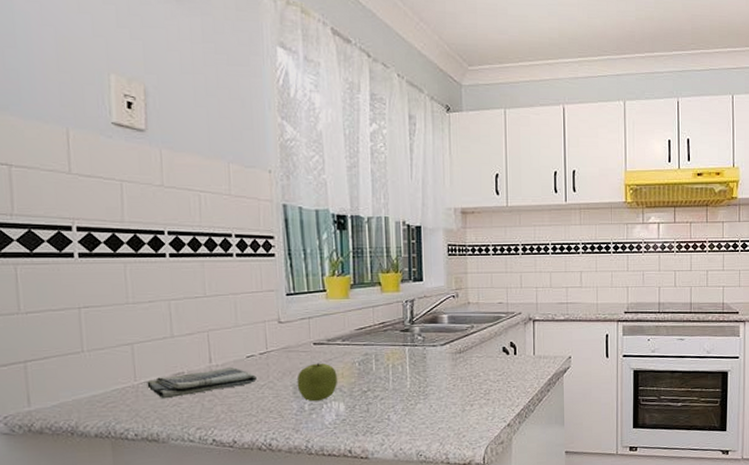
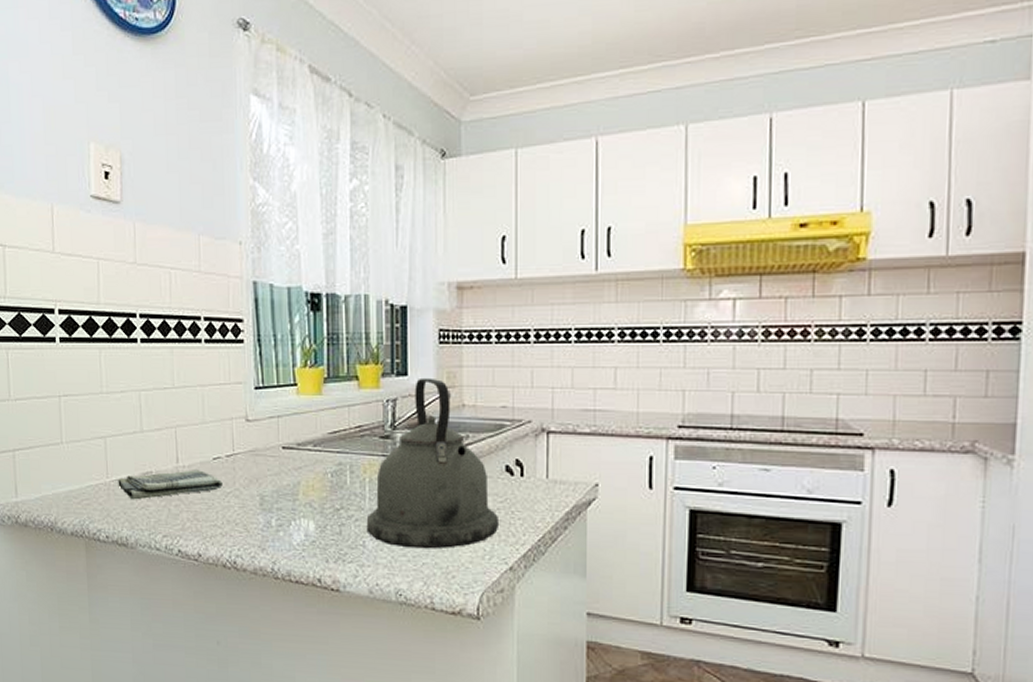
fruit: present [297,363,337,402] -> none [264,471,307,517]
kettle: none [390,282,499,418] -> present [366,377,500,549]

